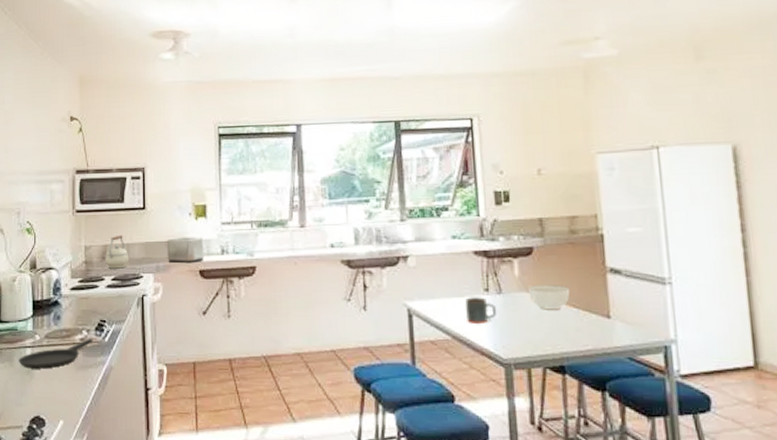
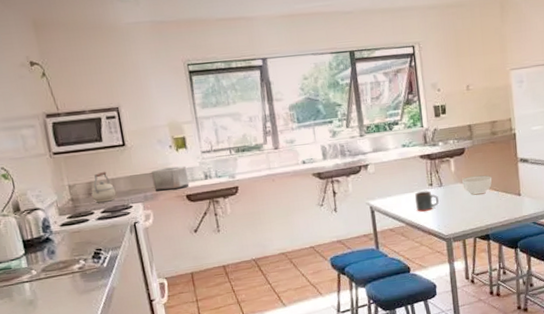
frying pan: present [18,339,93,369] -> none [18,266,92,301]

